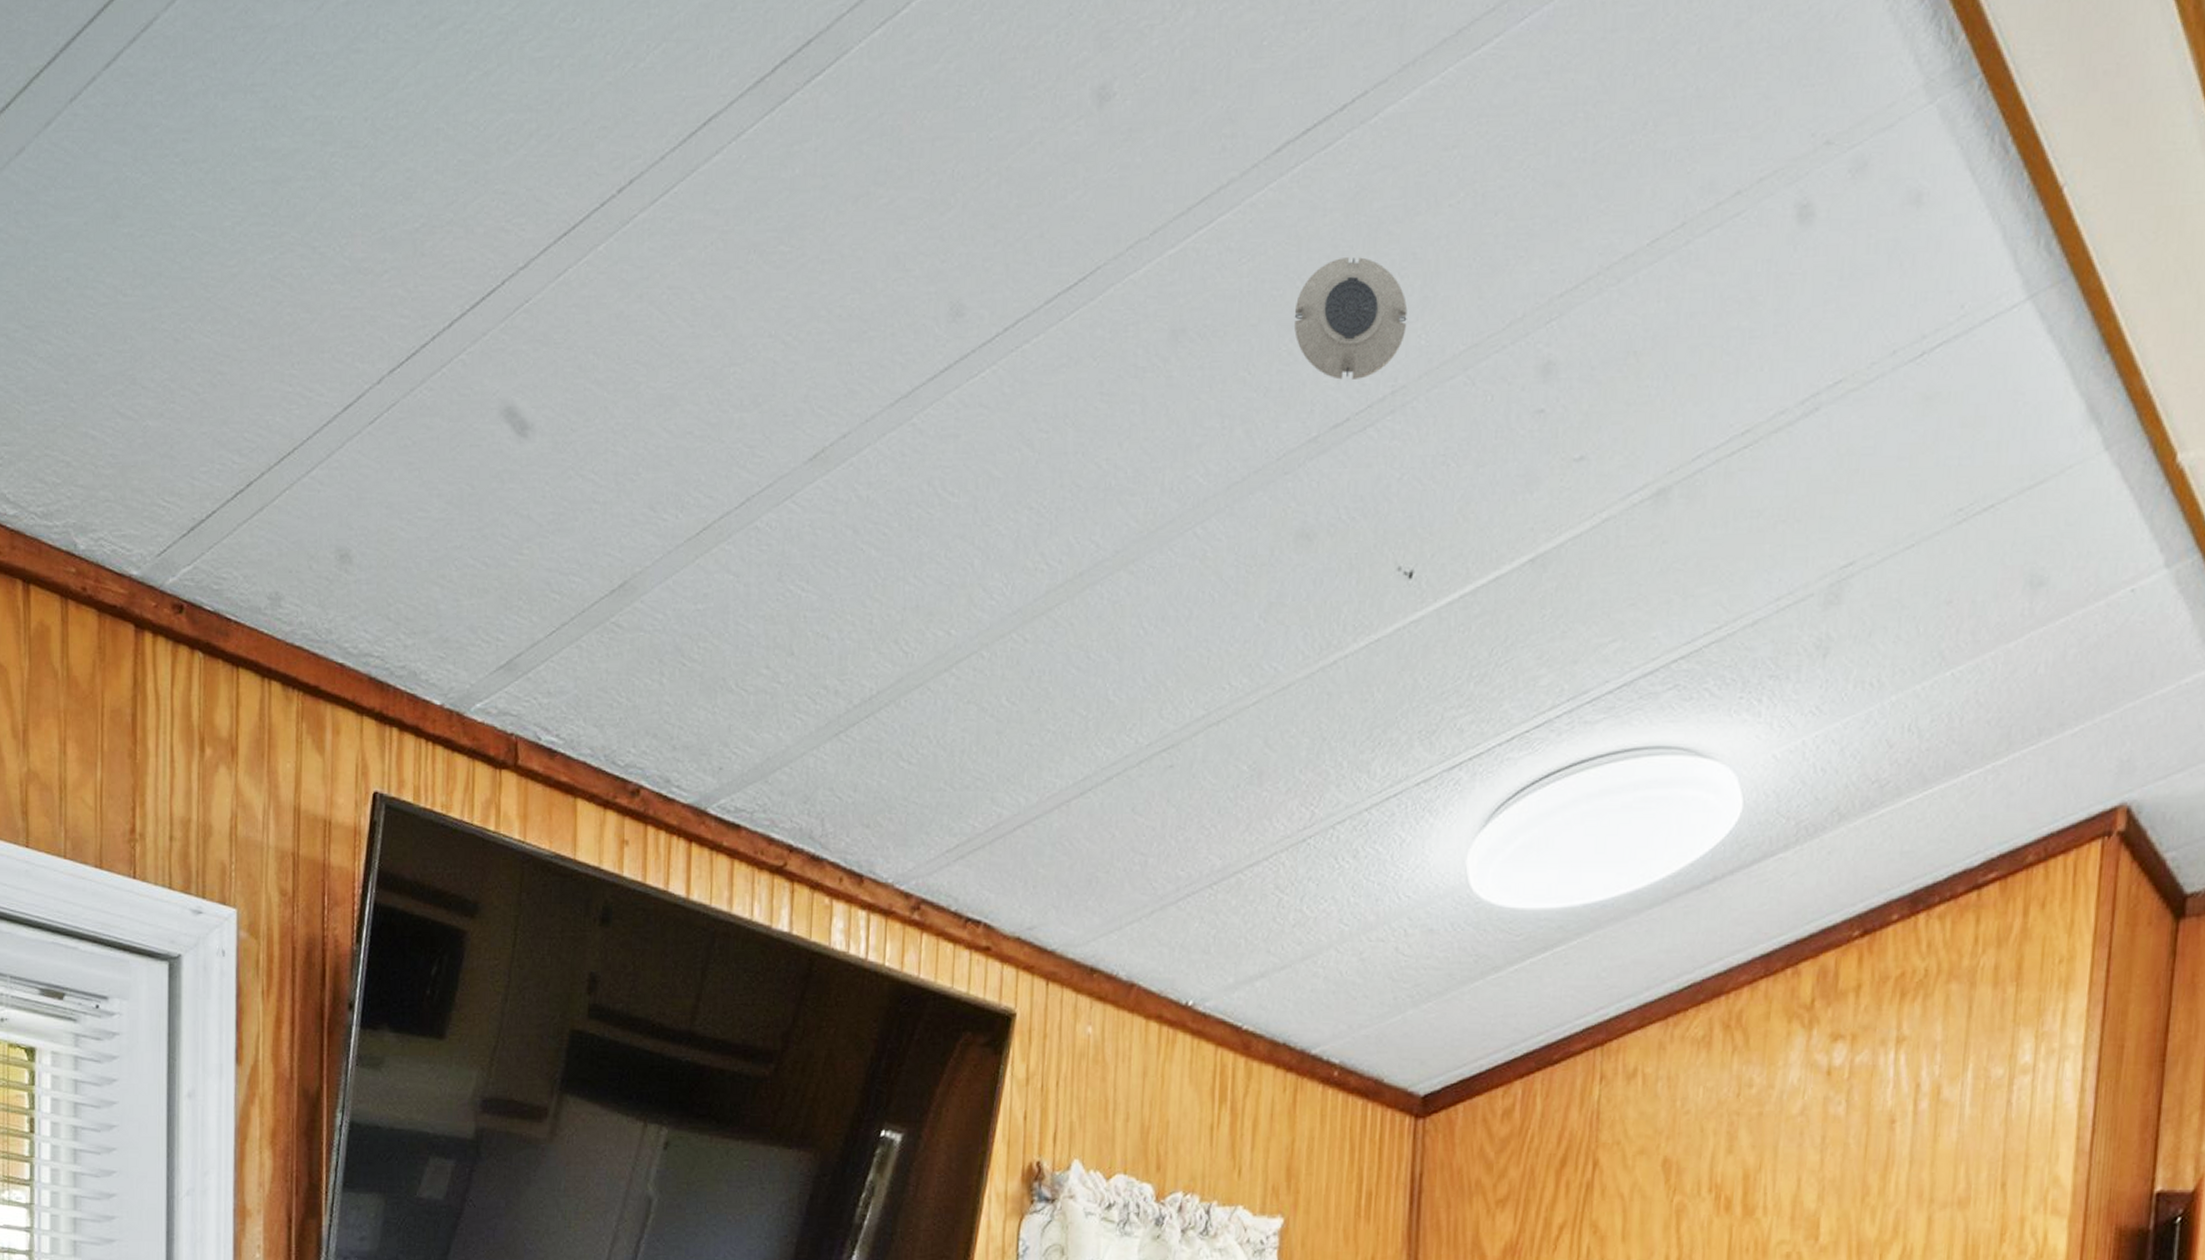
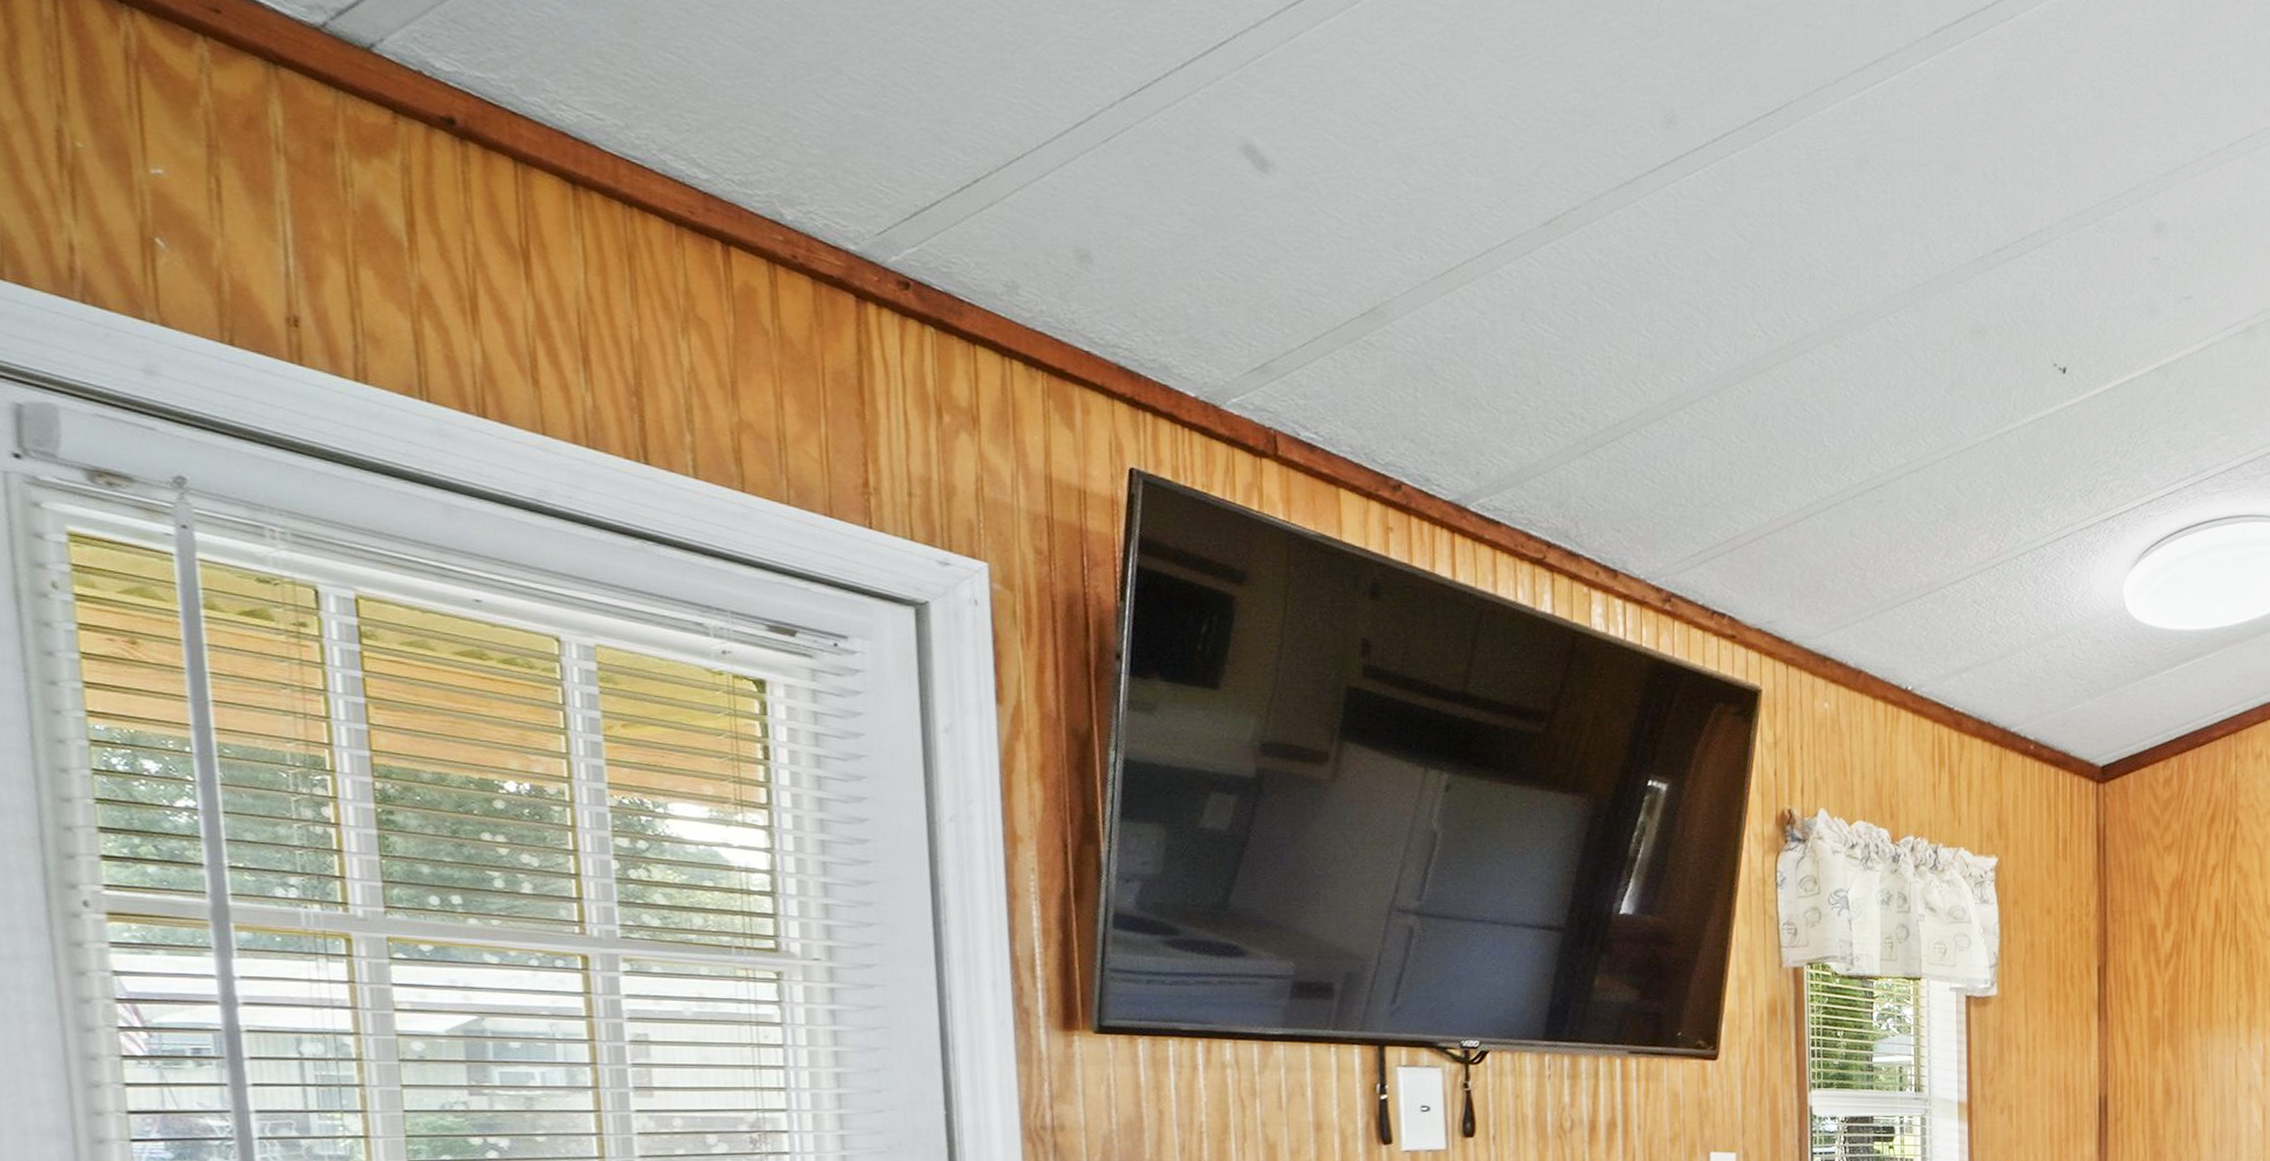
smoke detector: present [1294,257,1408,380] -> none [1957,122,2048,217]

